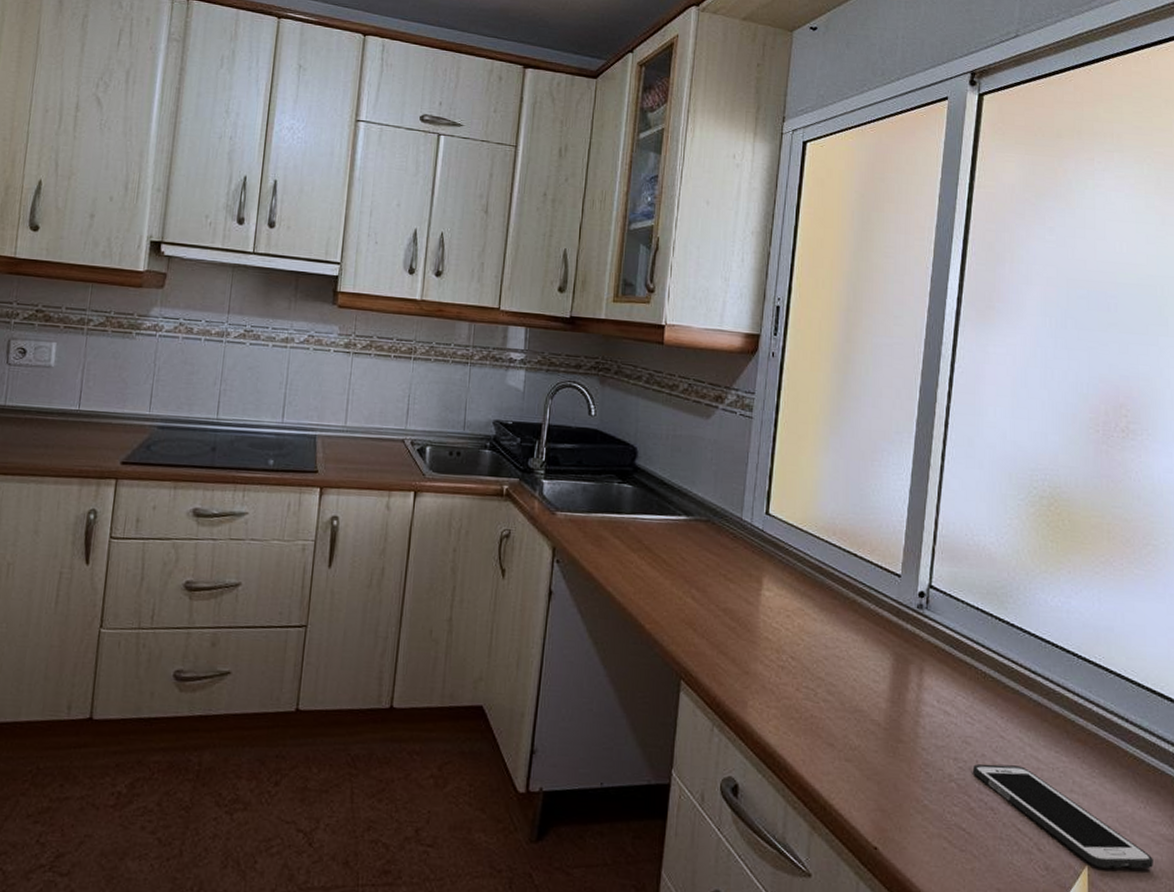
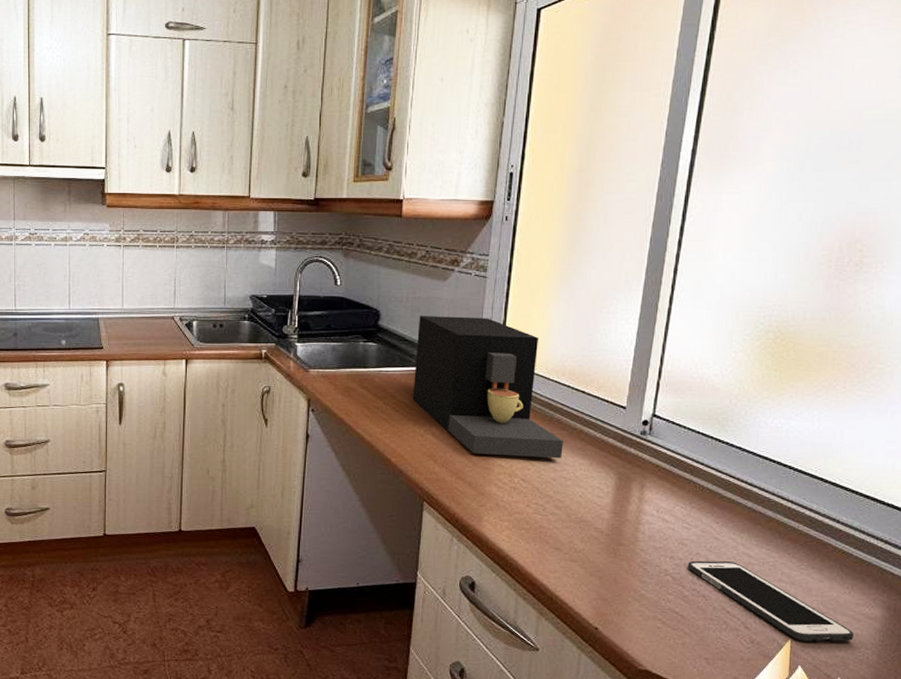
coffee maker: none [670,457,835,633] -> present [412,316,563,459]

